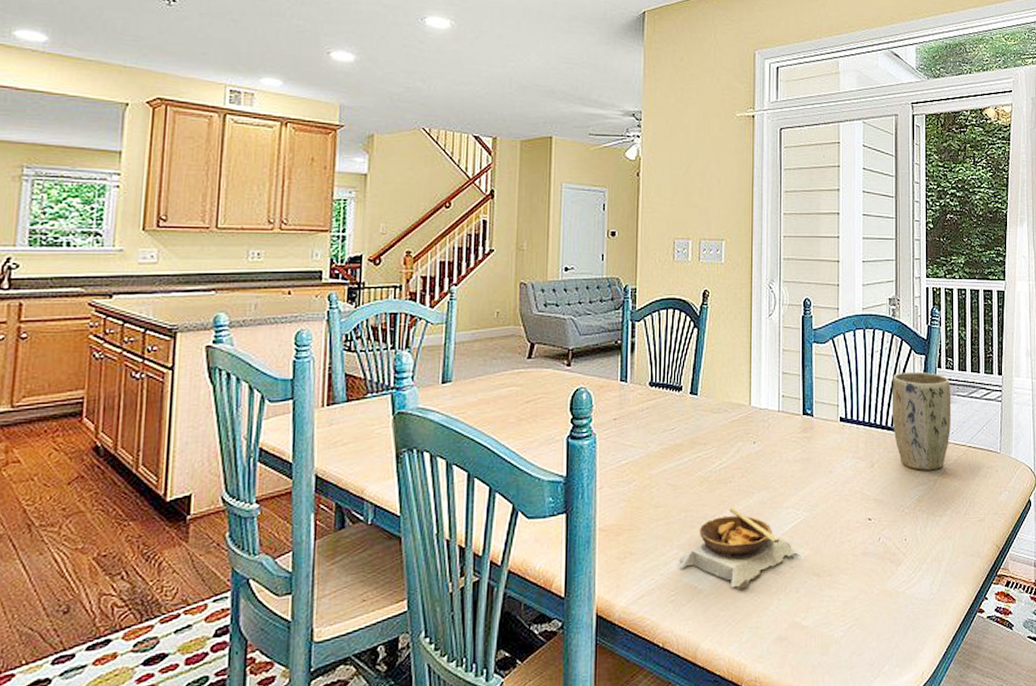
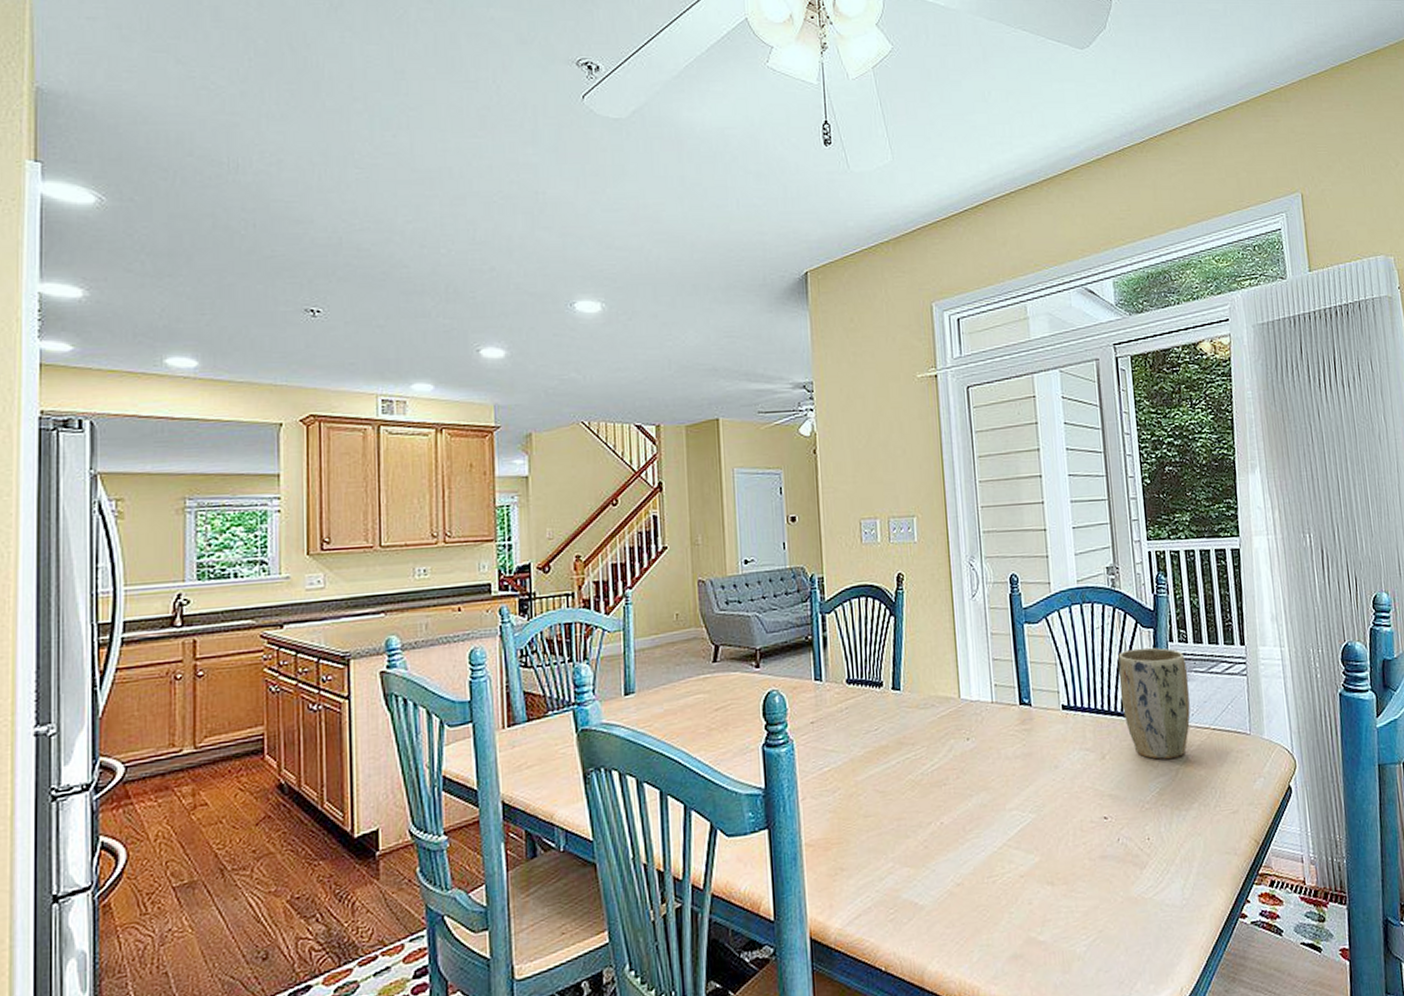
soup bowl: present [679,507,802,589] -> none [896,813,1032,903]

